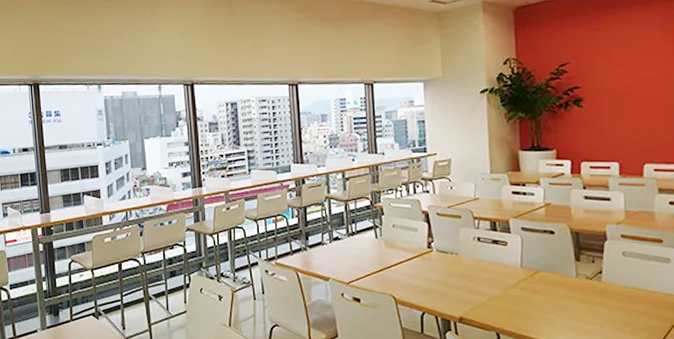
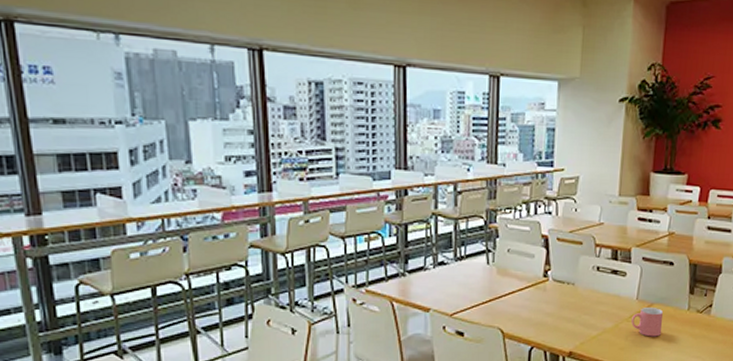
mug: none [519,274,552,303] -> present [631,306,663,337]

